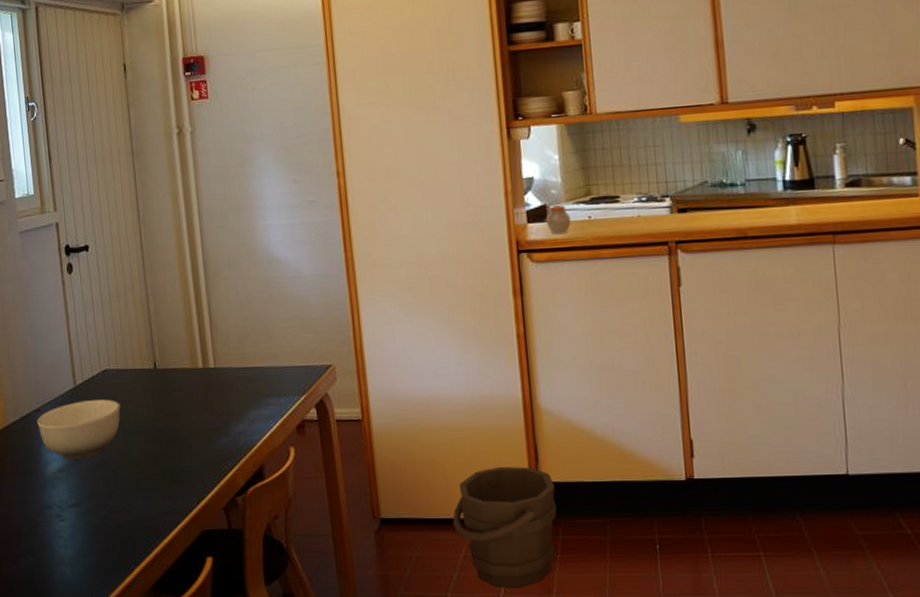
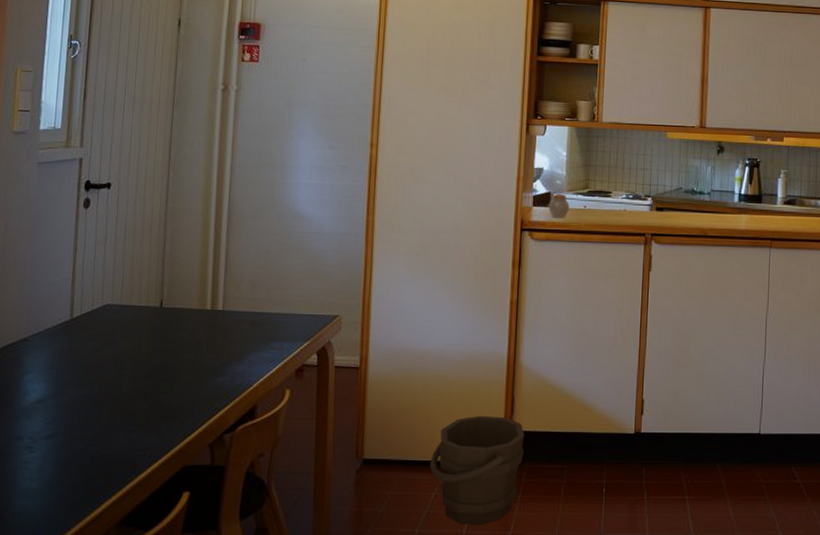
bowl: present [37,398,121,459] -> none [22,332,118,391]

